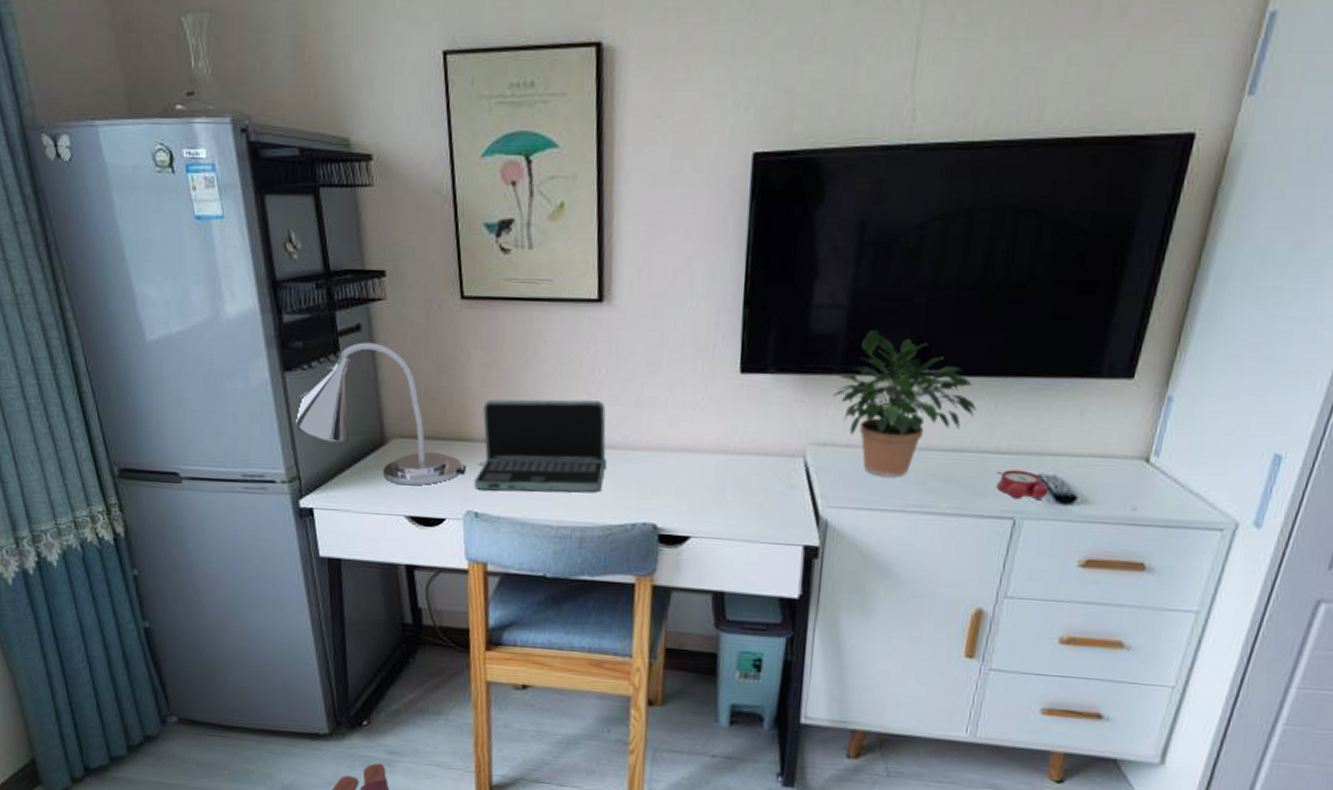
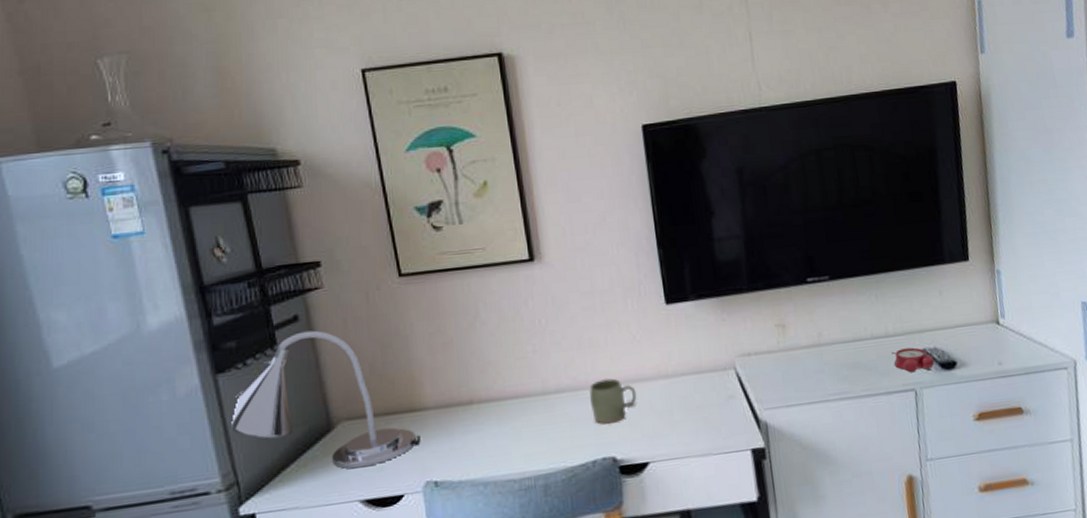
laptop: present [474,399,608,493] -> none [430,350,561,458]
mug: none [639,443,690,490] -> present [589,378,637,424]
potted plant: present [832,330,977,478] -> none [747,252,863,375]

